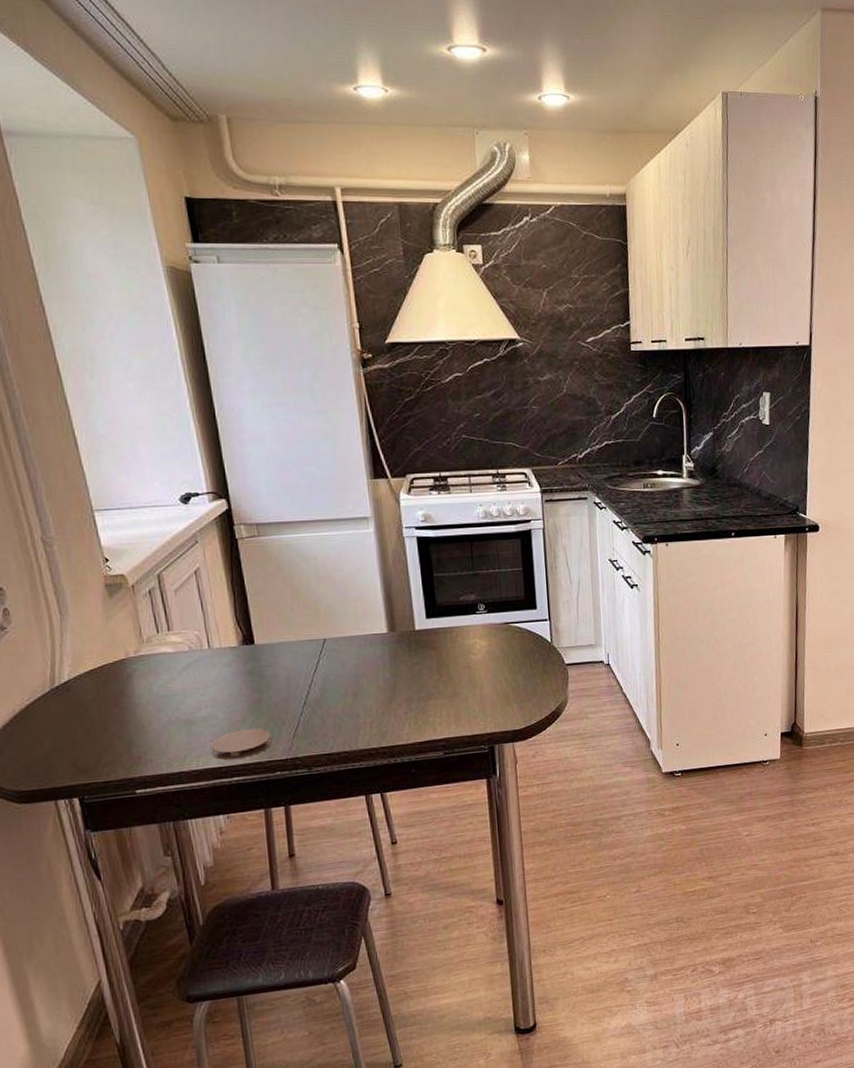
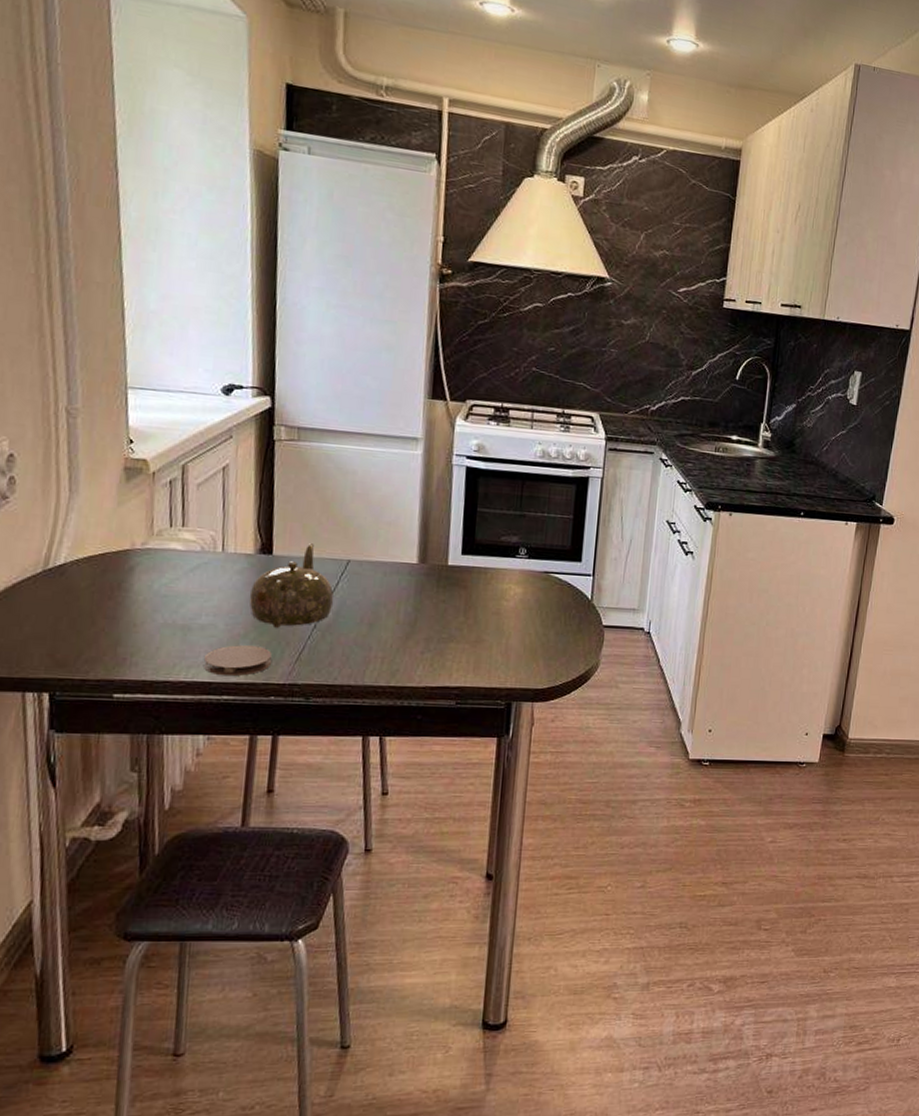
teapot: none [240,629,318,710] -> present [249,543,334,628]

